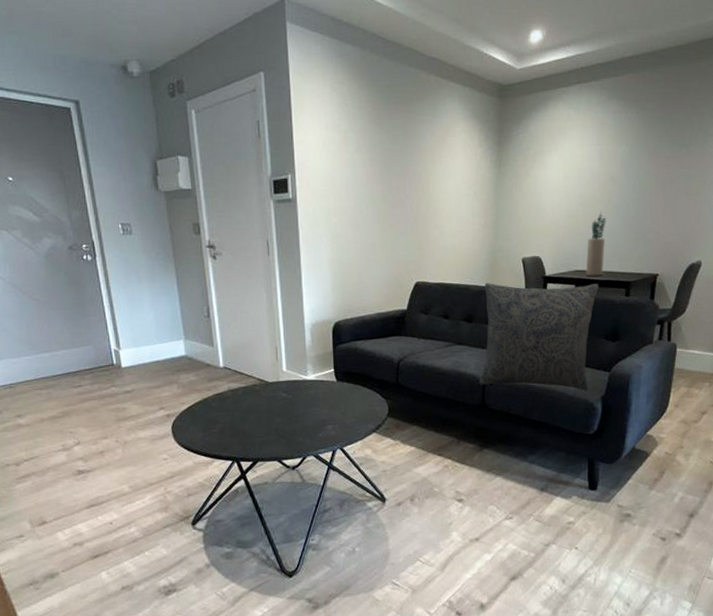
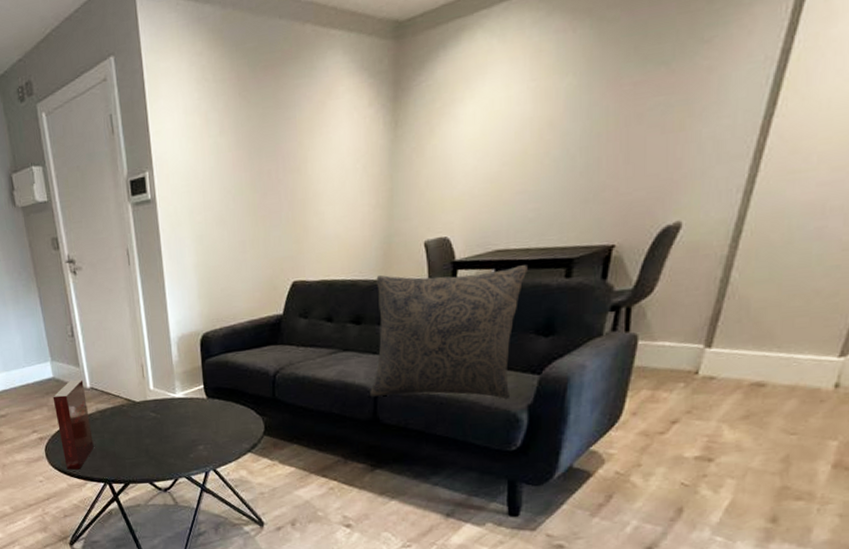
book: none [183,358,224,448] -> present [52,379,94,470]
vase: present [585,211,606,276] -> none [510,170,541,256]

